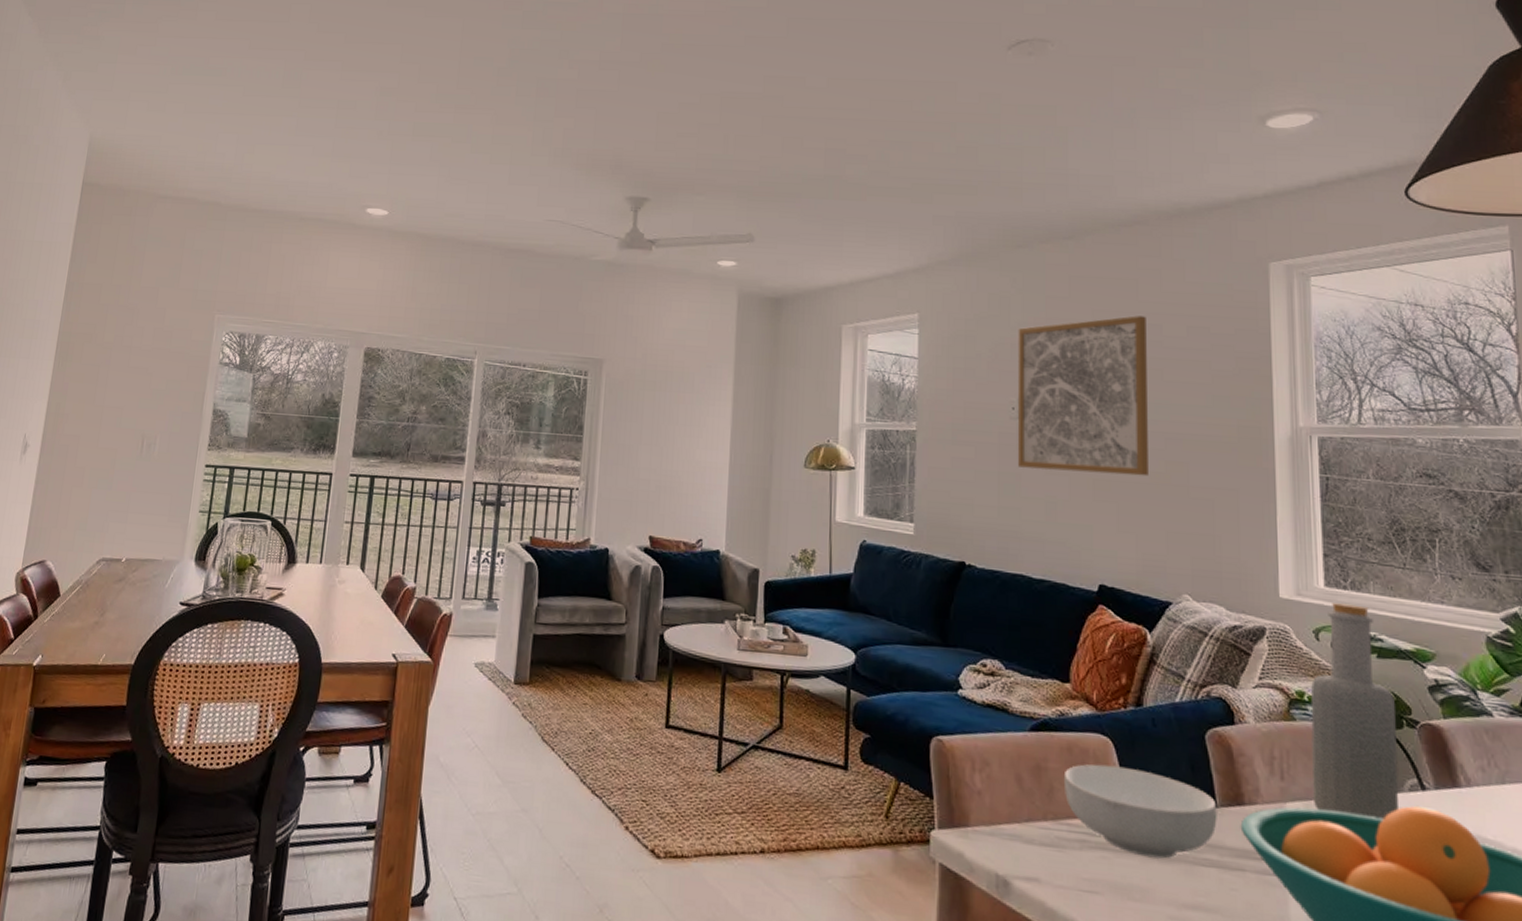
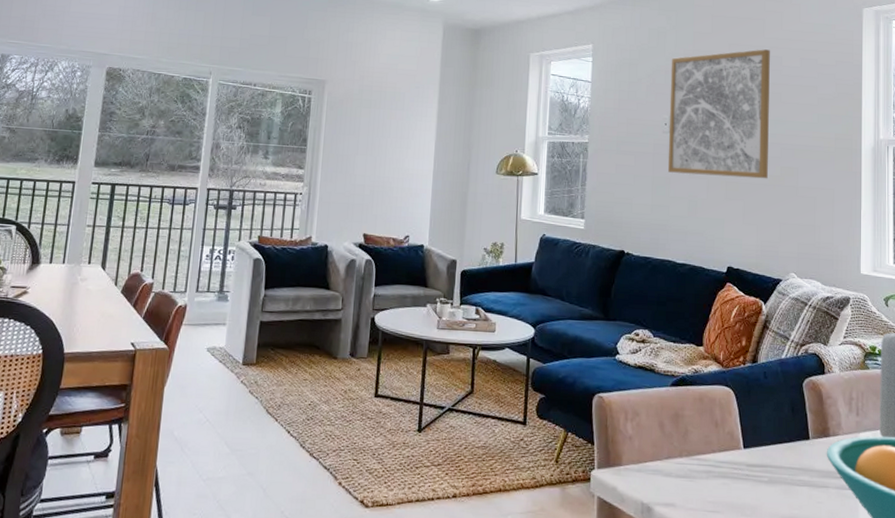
cereal bowl: present [1063,764,1217,859] -> none [695,410,810,482]

